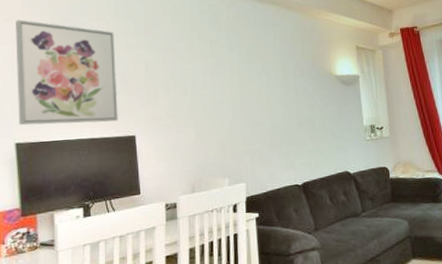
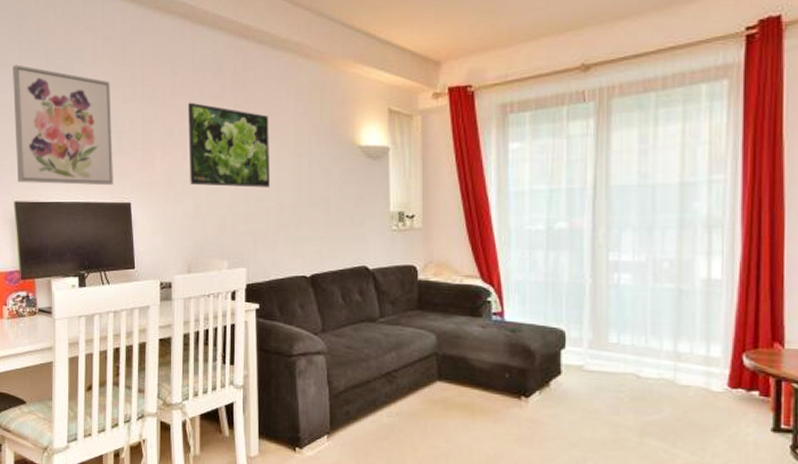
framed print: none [188,46,263,116] -> present [188,102,270,188]

